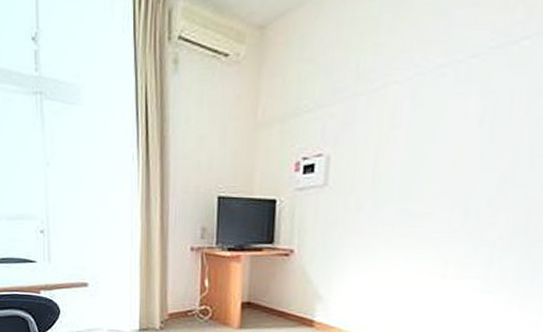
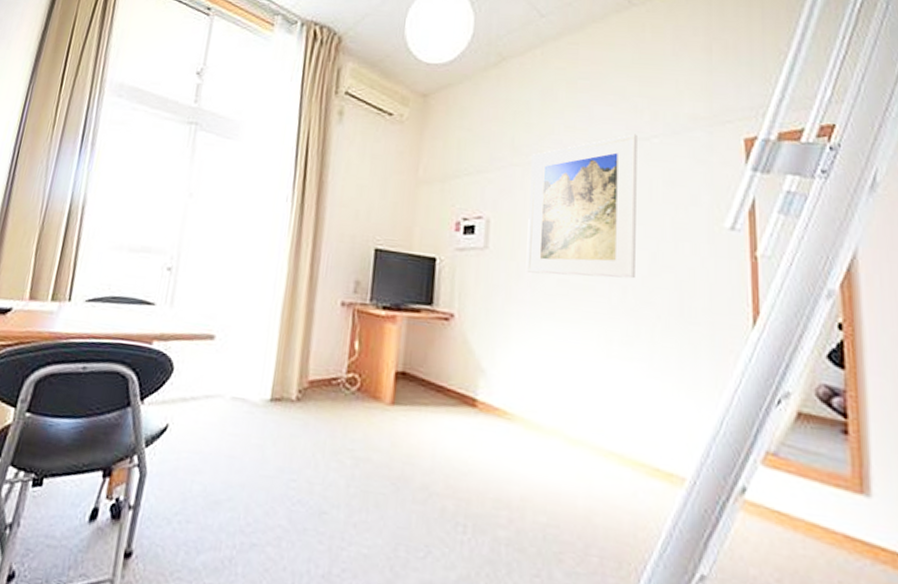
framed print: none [365,38,505,205] -> present [525,134,637,279]

